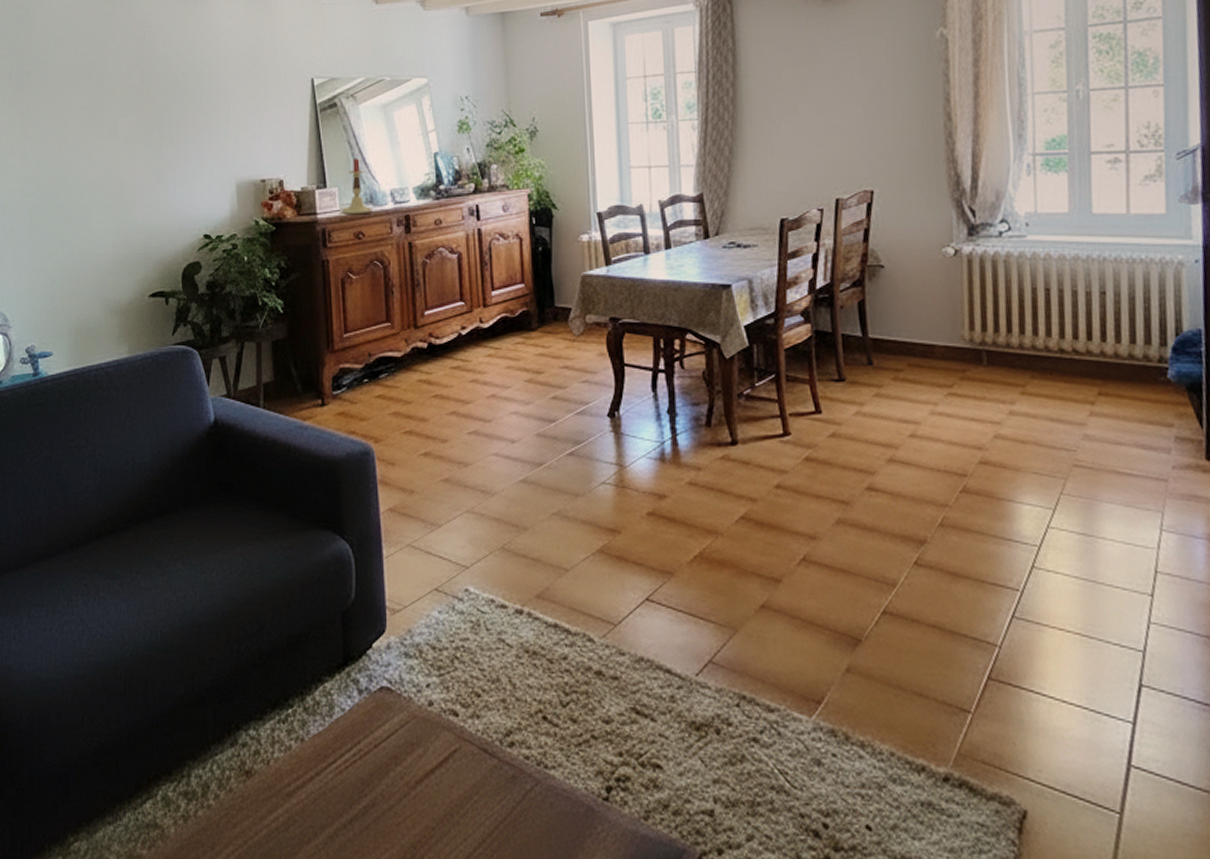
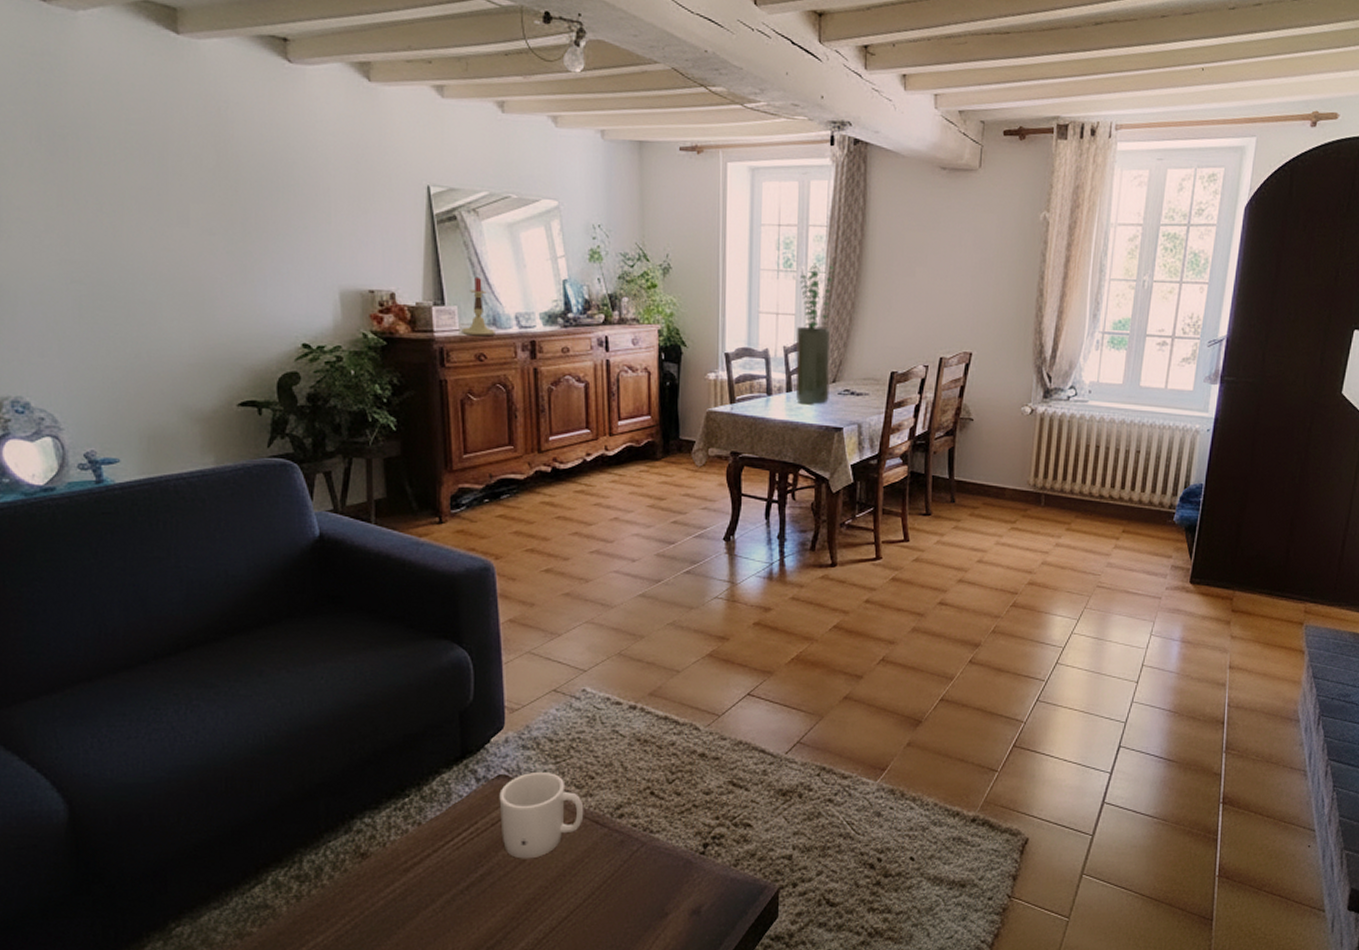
mug: none [382,684,471,791] -> present [499,771,584,859]
vase: none [671,104,713,262] -> present [795,258,835,405]

